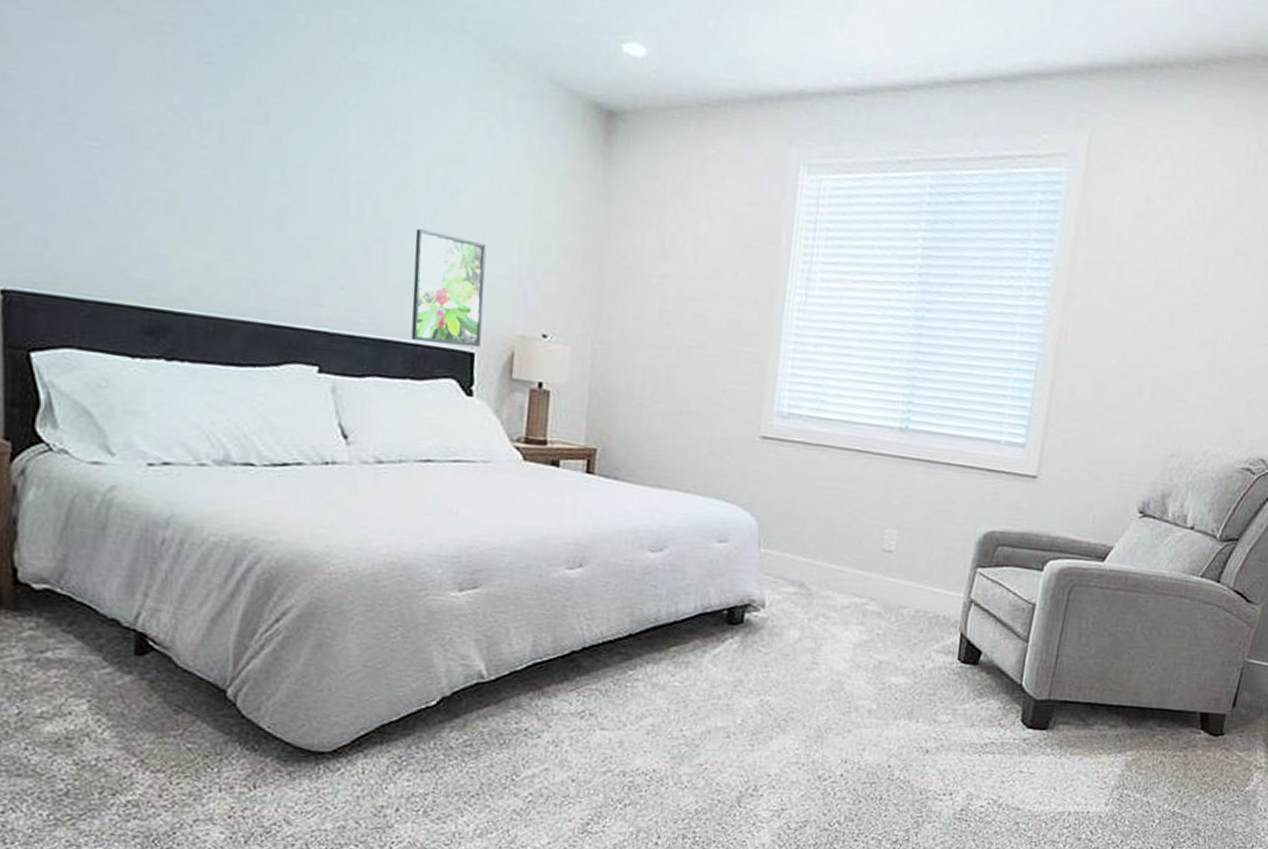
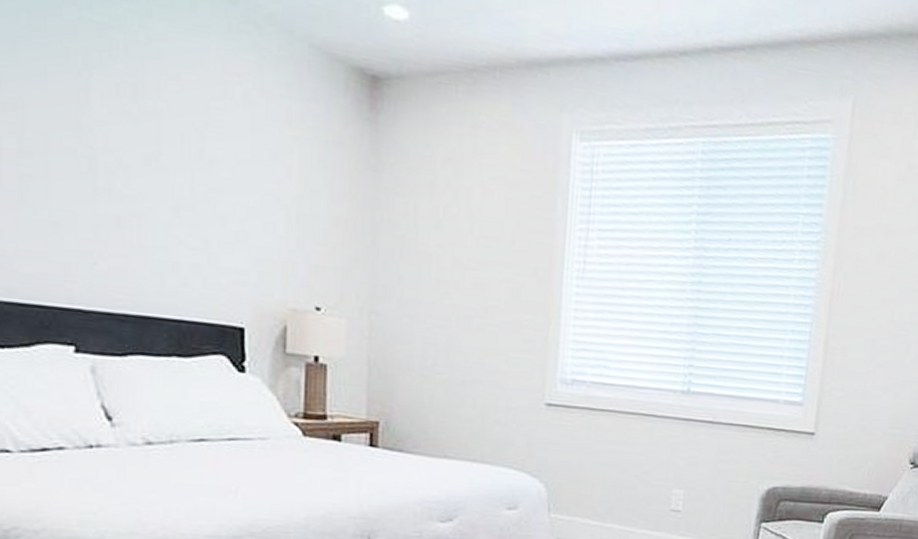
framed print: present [411,229,487,348] -> none [172,200,251,322]

